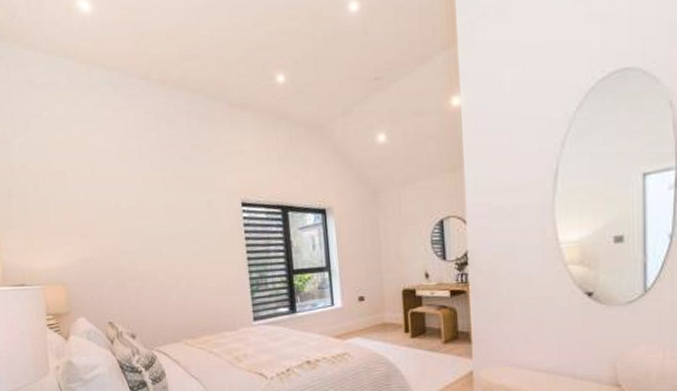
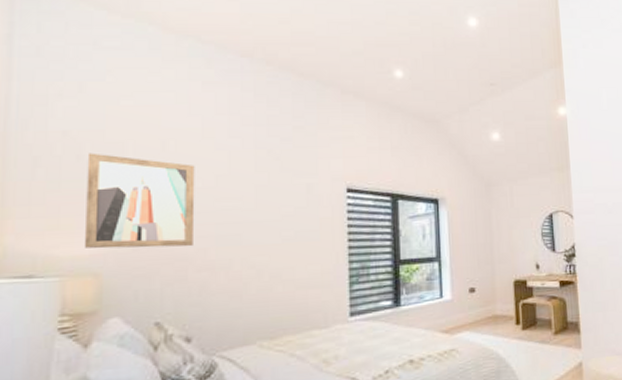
wall art: none [41,182,126,263] -> present [84,153,195,249]

